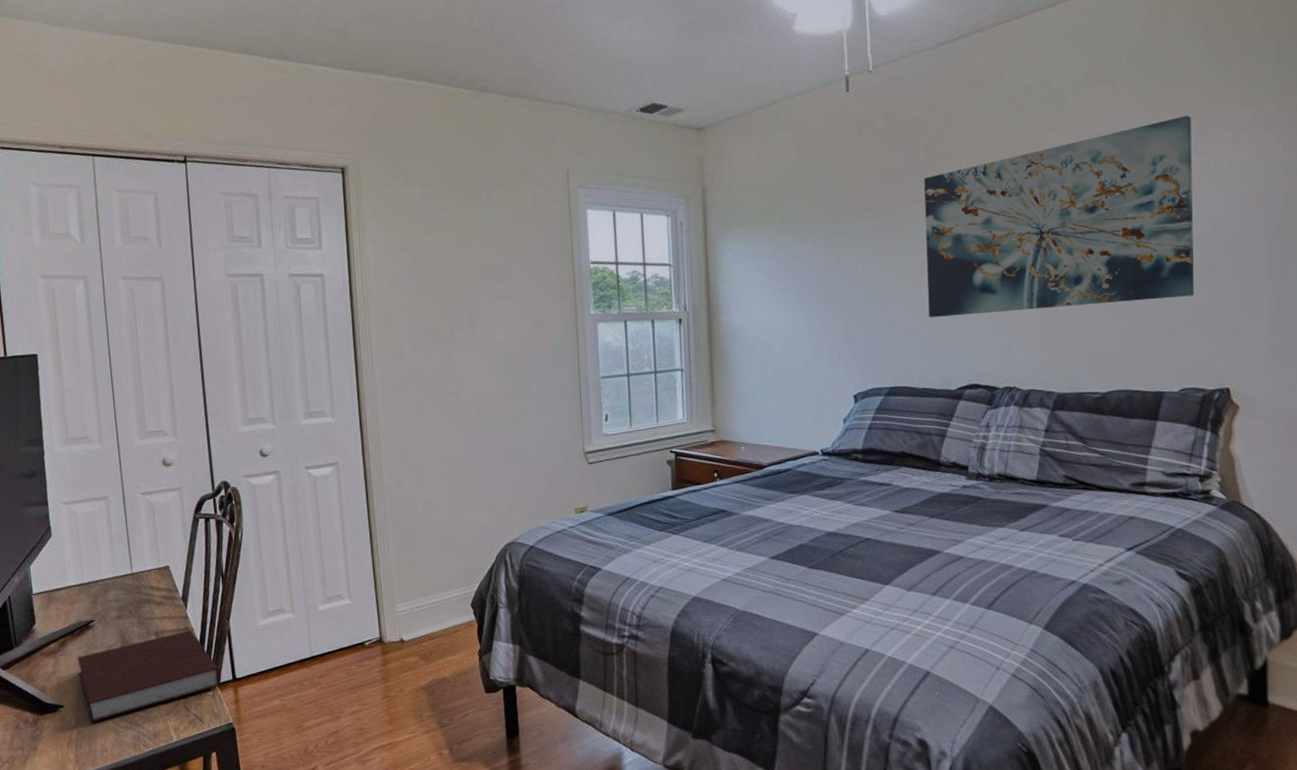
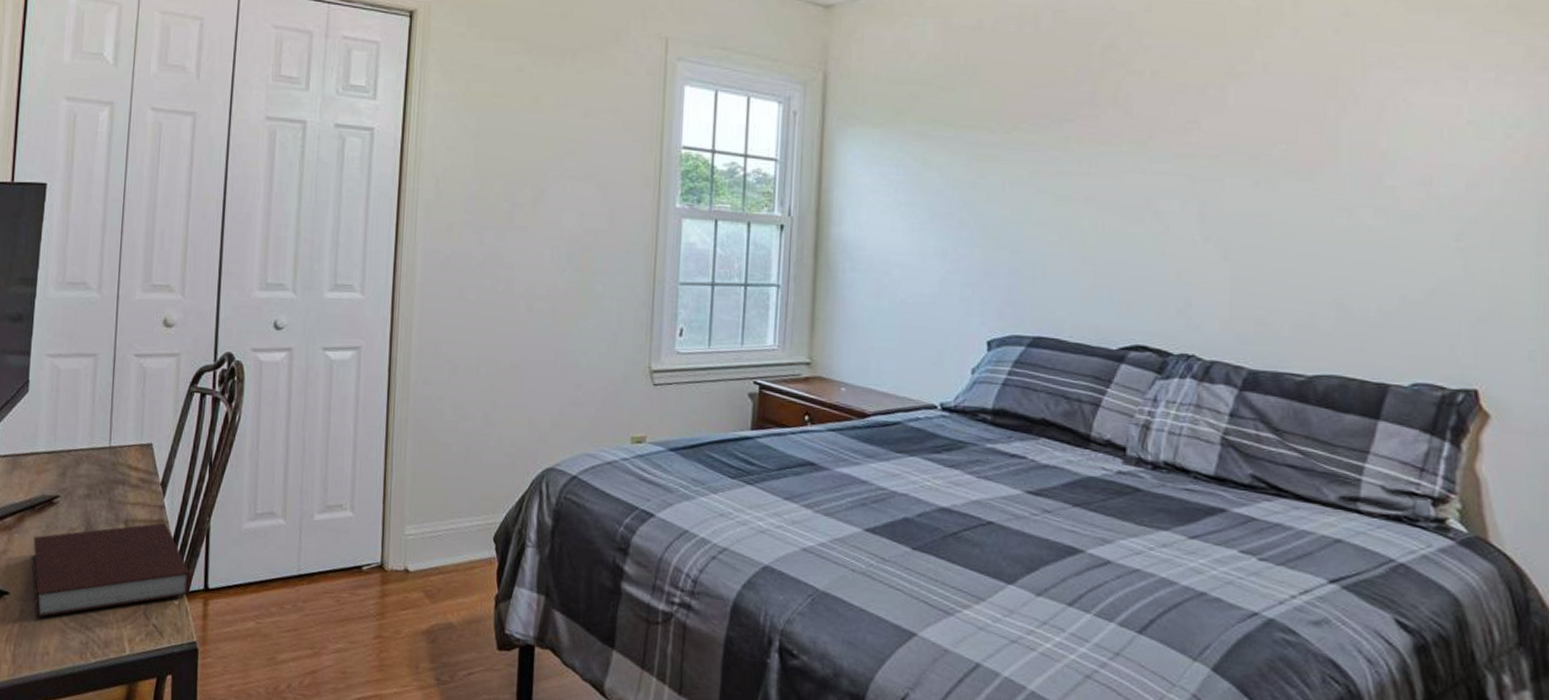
wall art: present [924,115,1194,317] -> none [1090,46,1441,268]

